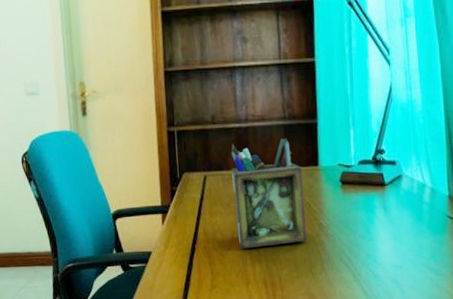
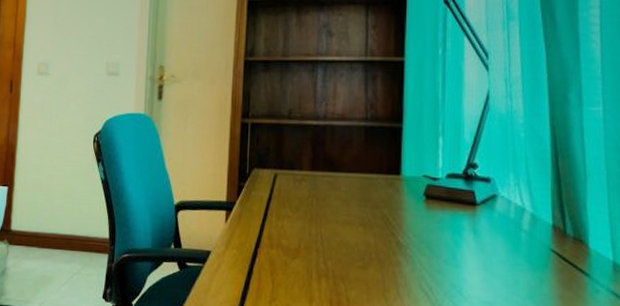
desk organizer: present [231,137,307,249] -> none [304,140,382,261]

